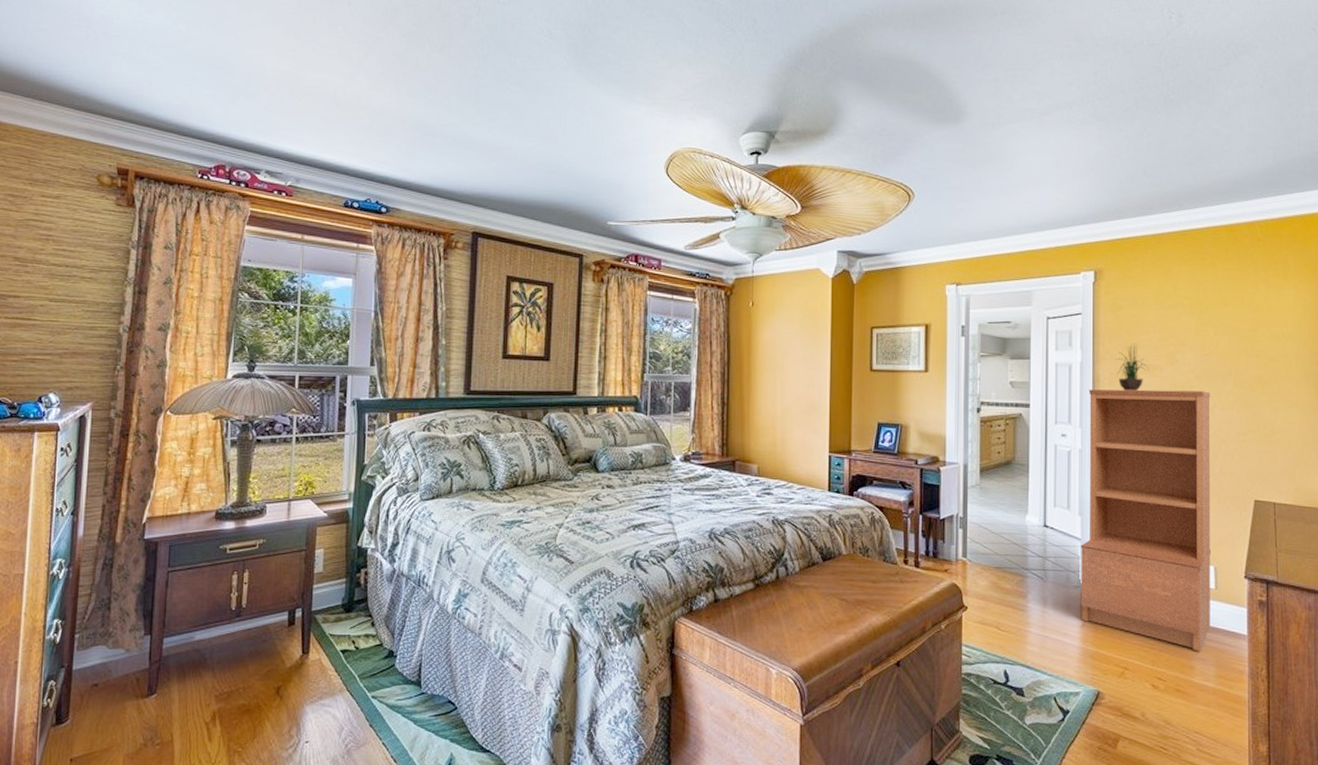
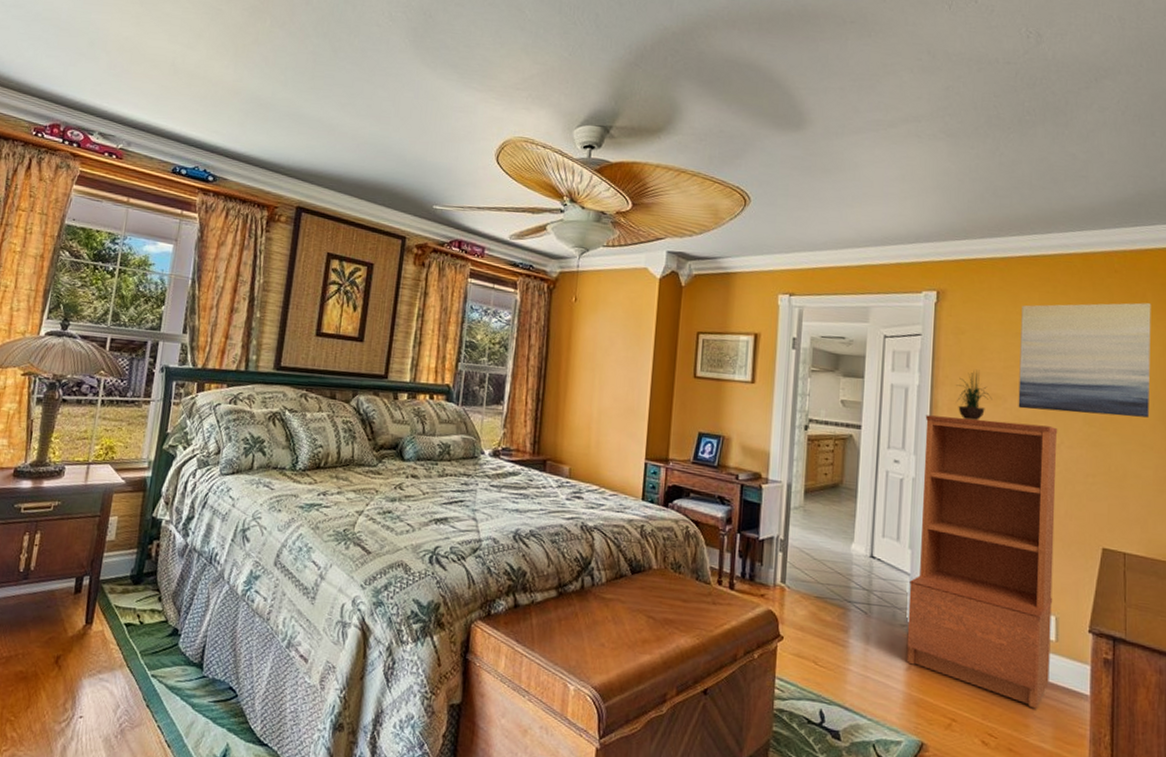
wall art: none [1173,268,1293,377] -> present [1018,302,1151,418]

